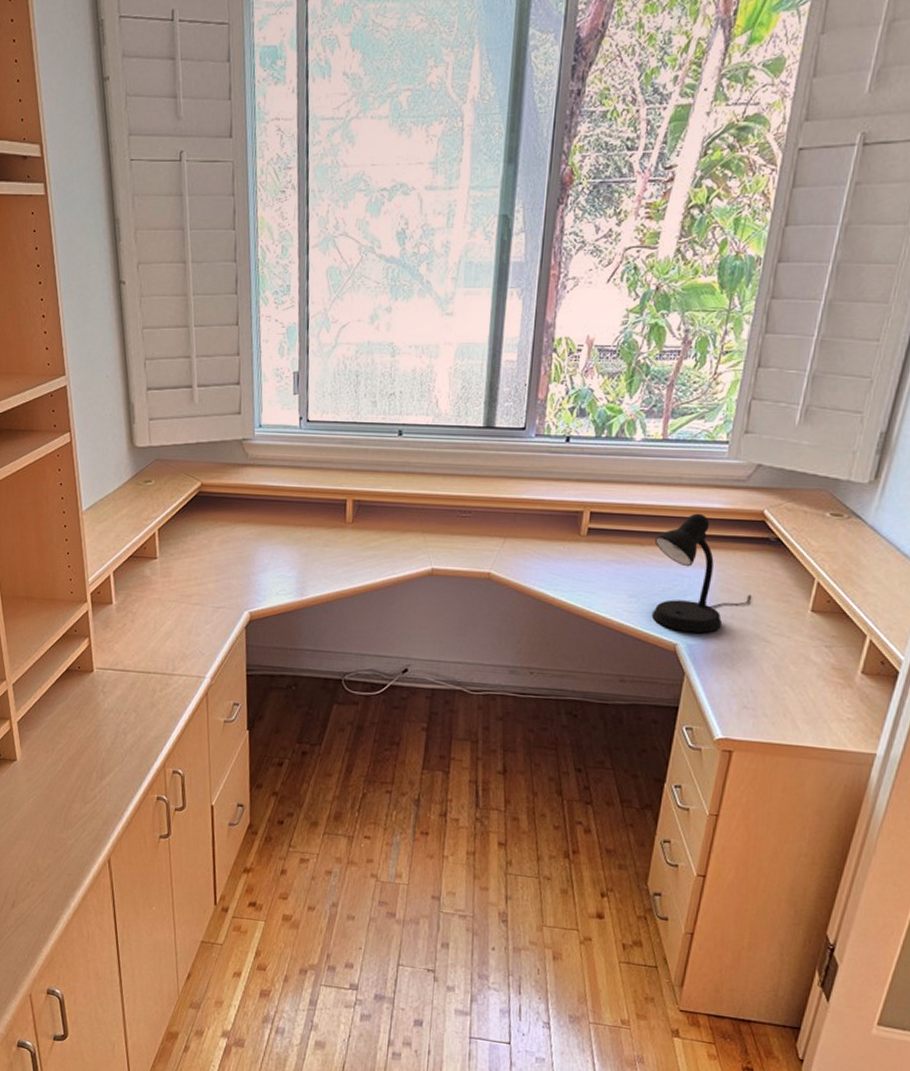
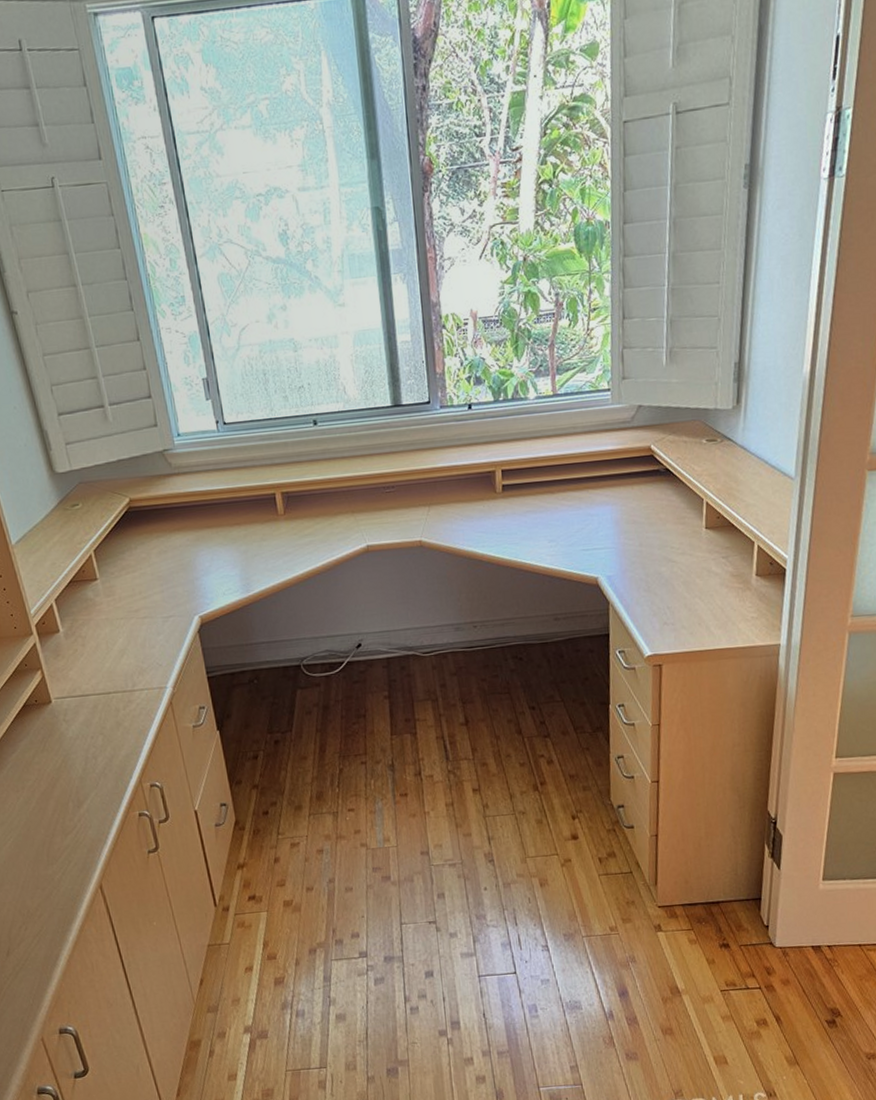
desk lamp: present [651,513,751,633] -> none [562,456,653,565]

